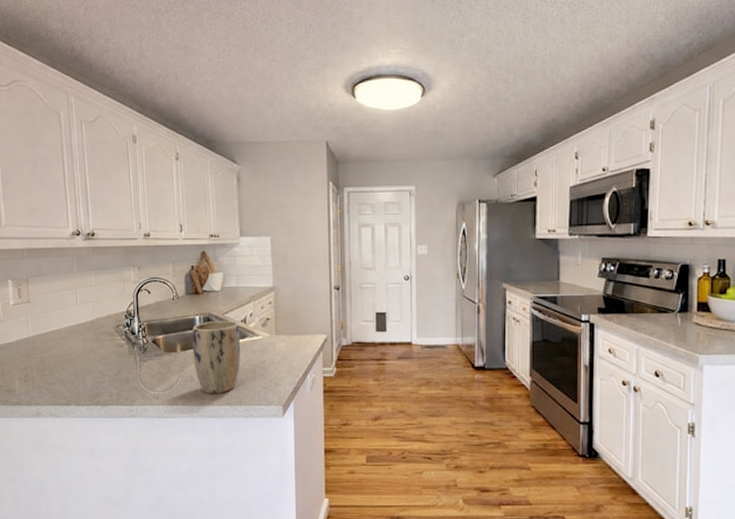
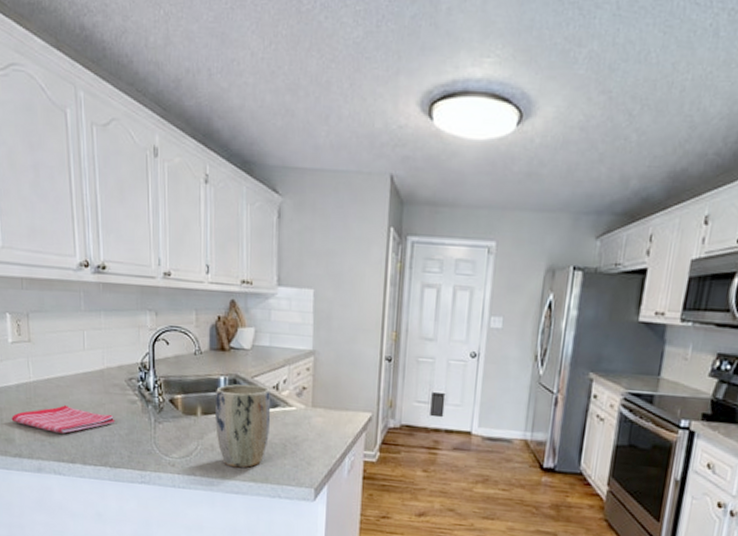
dish towel: none [12,355,105,380] -> present [11,405,116,434]

